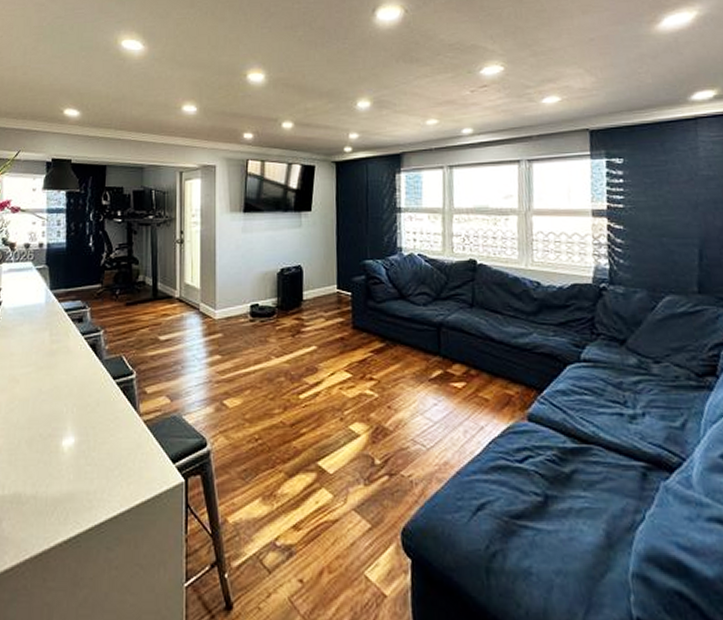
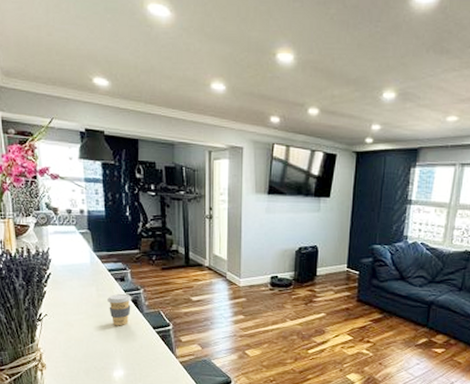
coffee cup: none [61,337,90,379] -> present [107,293,132,326]

